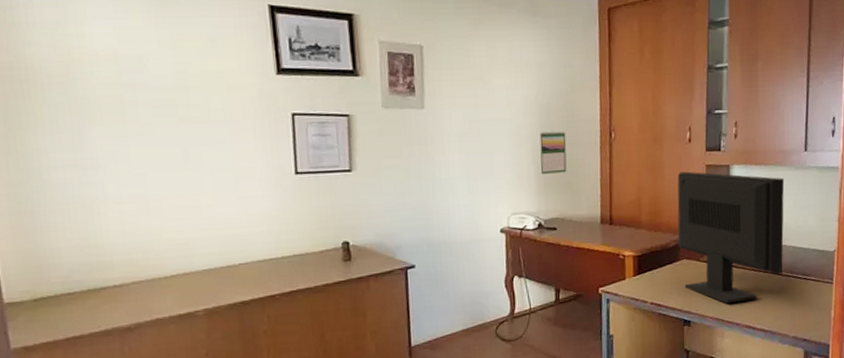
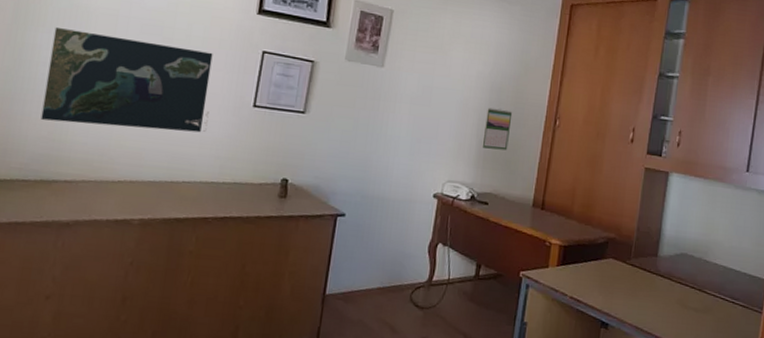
map: none [56,124,252,228] -> present [40,28,213,133]
computer monitor: present [677,171,785,304] -> none [606,170,723,315]

